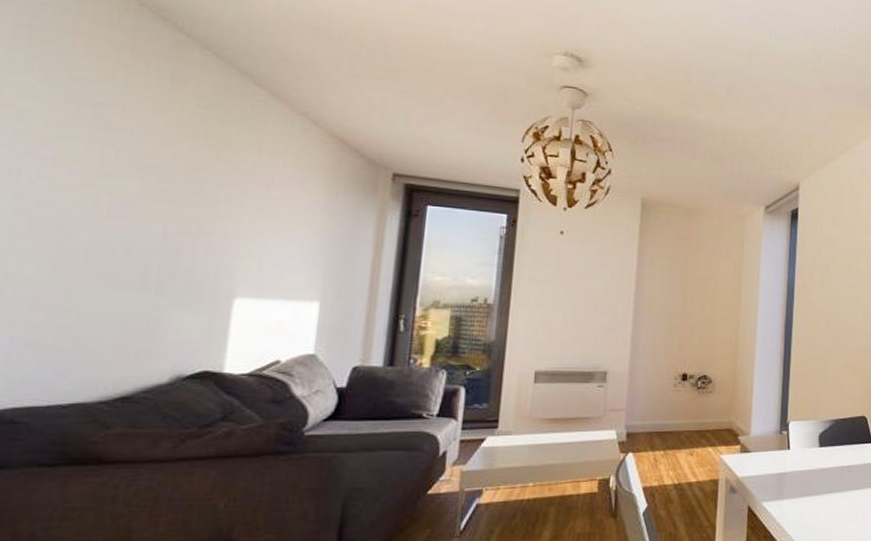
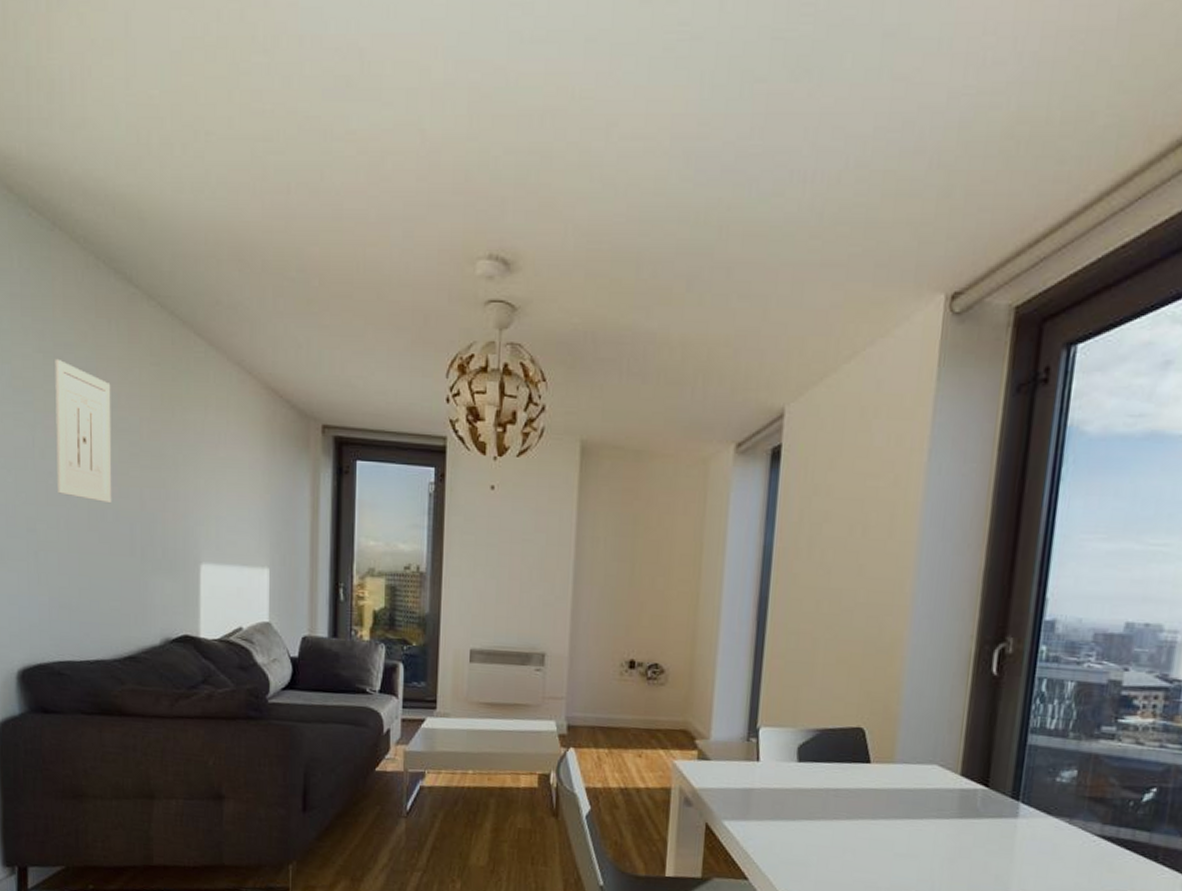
wall art: none [45,91,141,237] -> present [55,358,112,504]

